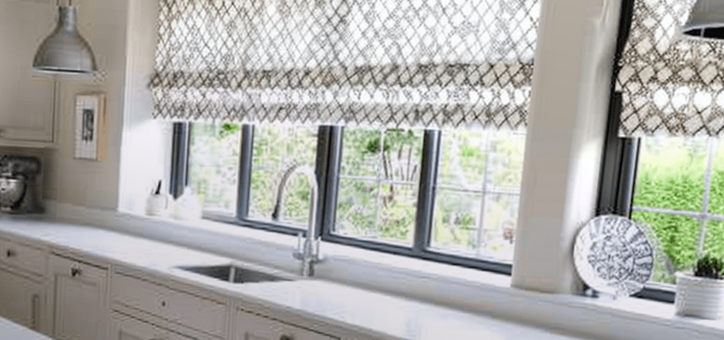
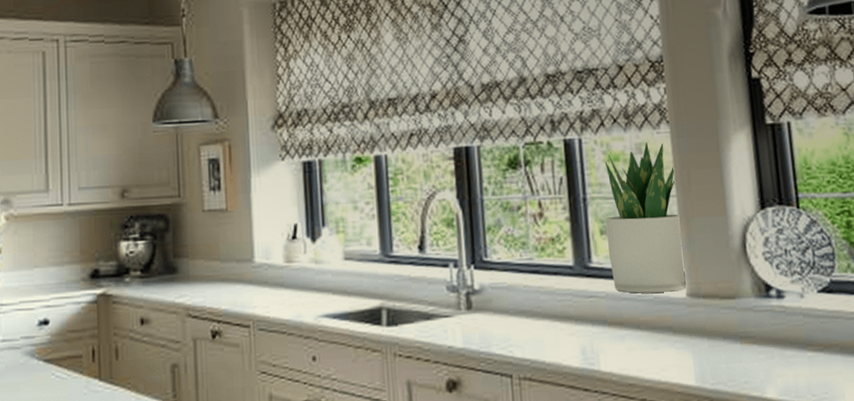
planter: none [446,141,525,282] -> present [604,142,687,294]

